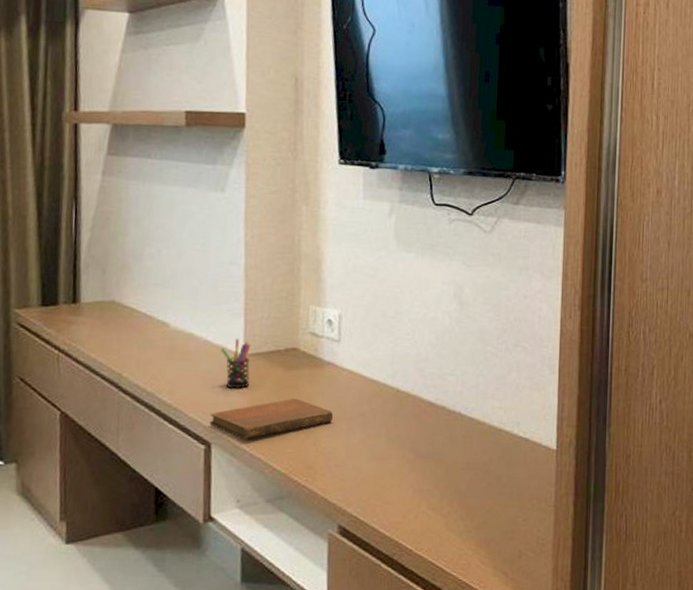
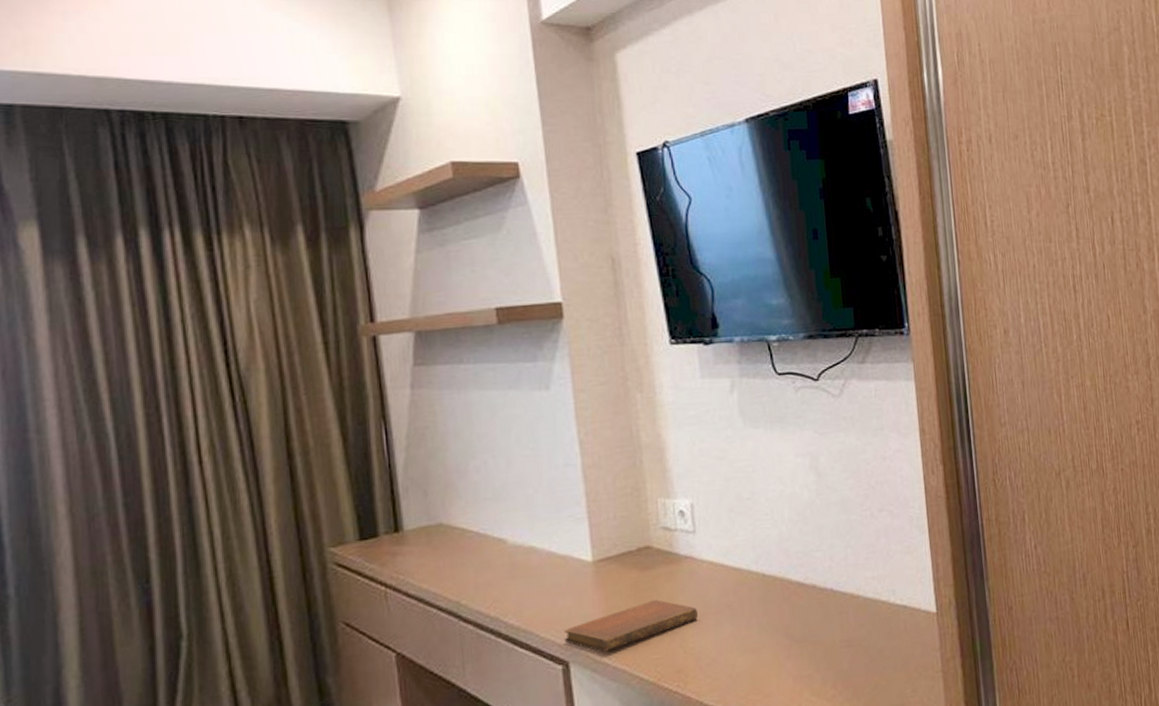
pen holder: present [221,338,251,389] -> none [567,544,602,599]

